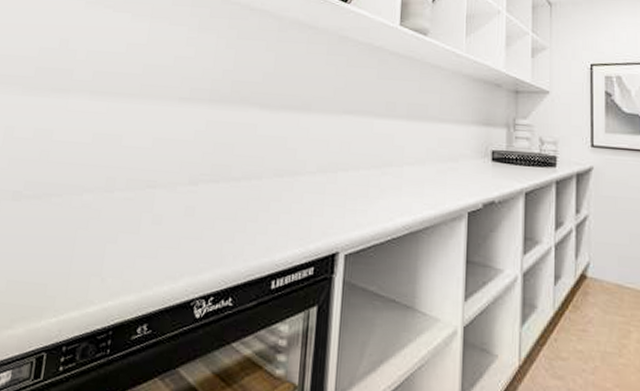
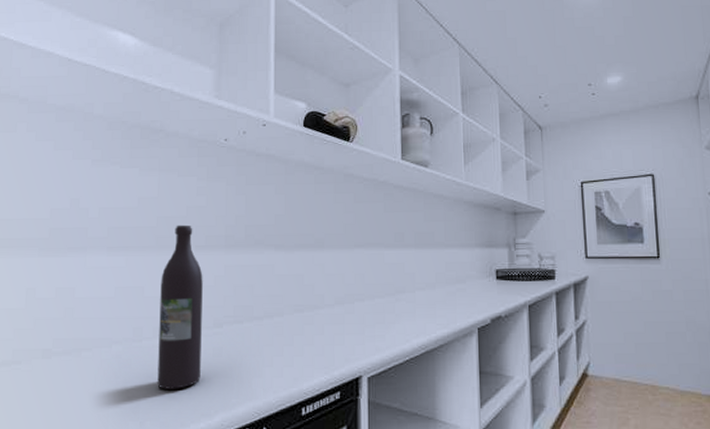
wine bottle: none [124,74,184,247] -> present [157,224,203,389]

